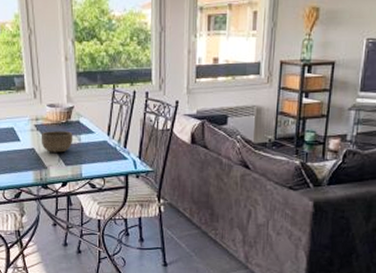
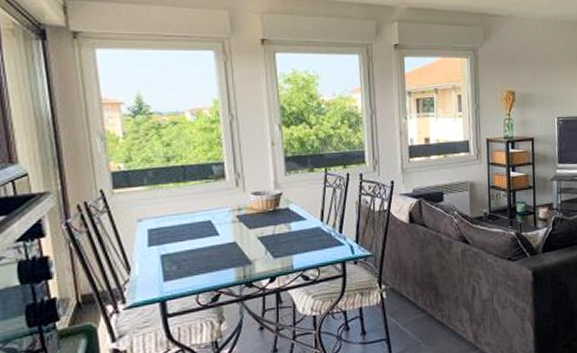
bowl: present [41,131,73,153] -> none [244,220,282,245]

